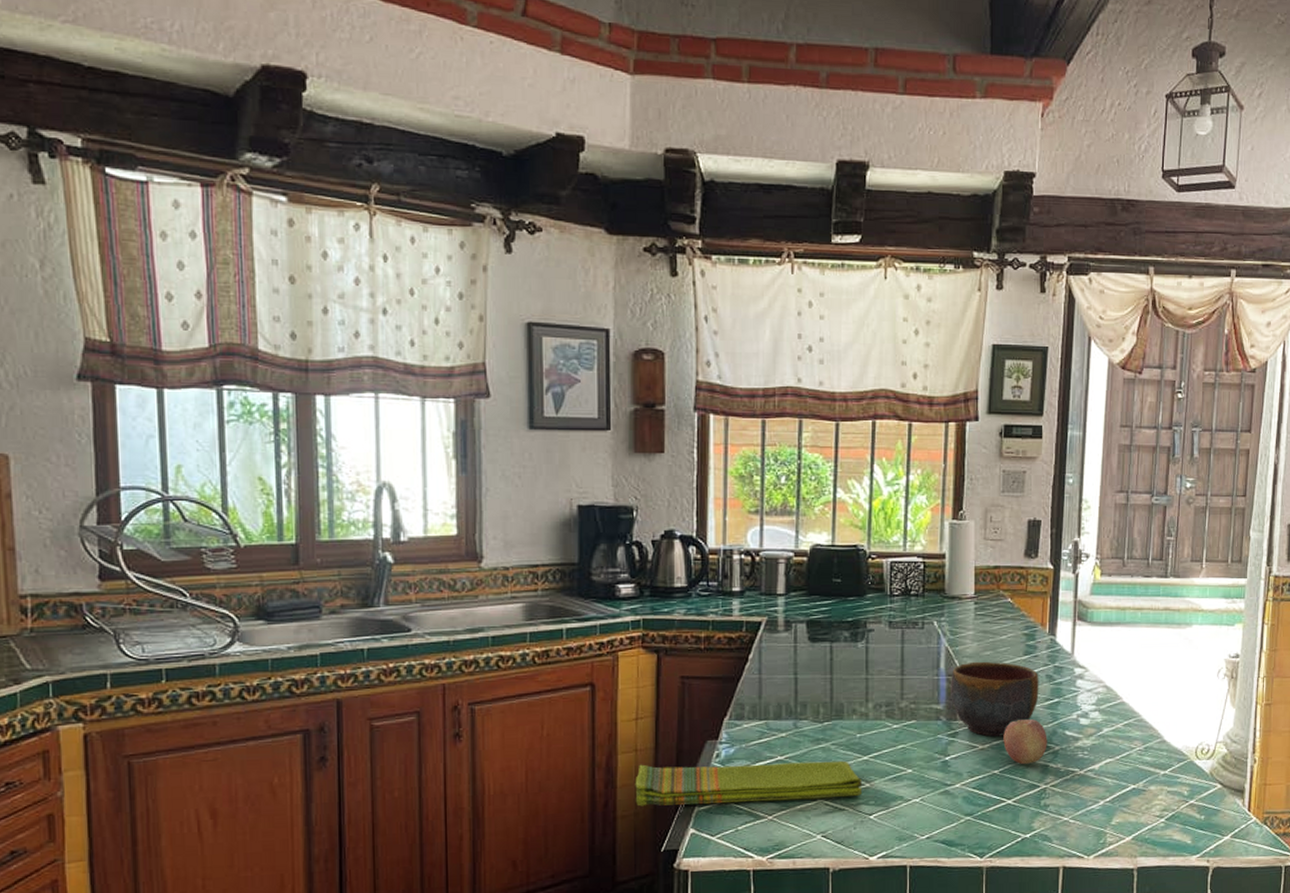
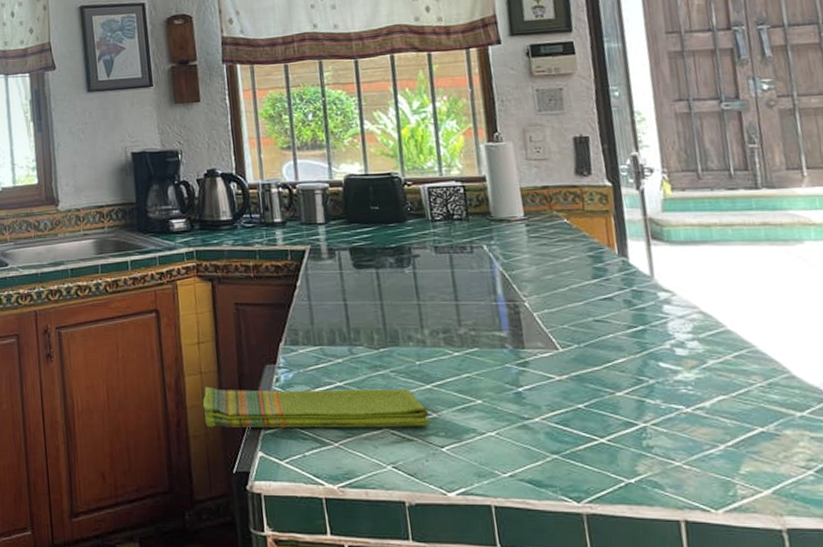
bowl: present [951,661,1039,737] -> none [511,285,619,367]
fruit: present [1003,719,1047,765] -> none [582,349,639,400]

